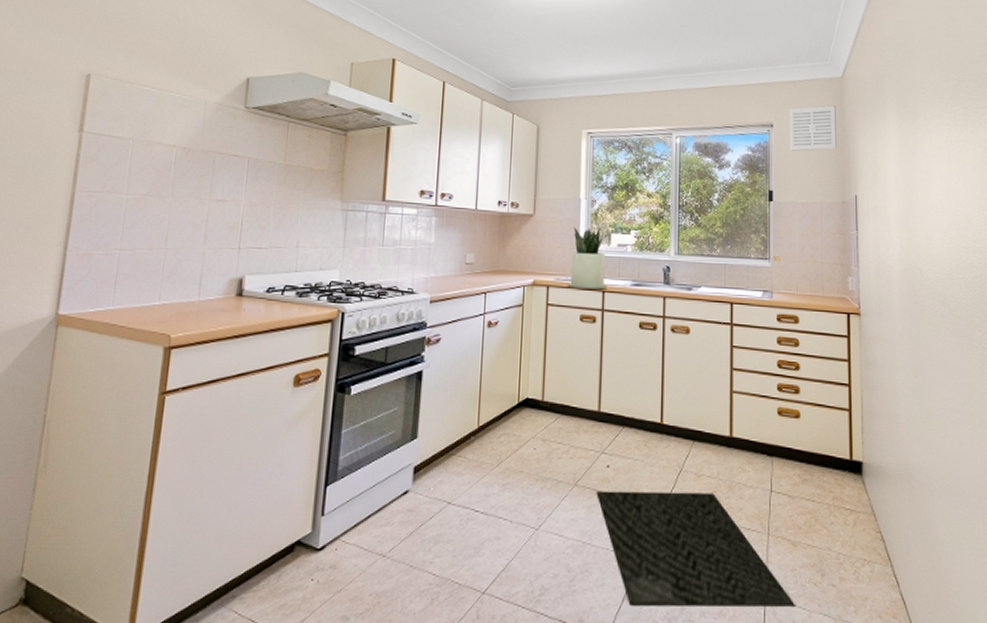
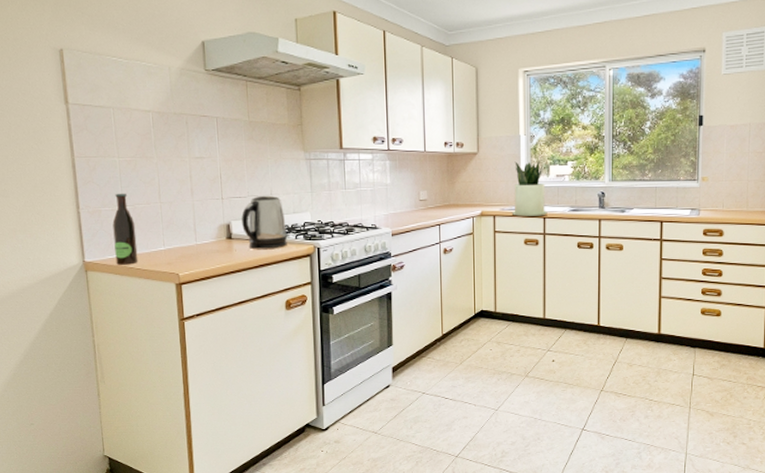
bottle: none [96,234,130,322] -> present [112,193,139,266]
kettle: none [257,247,310,312] -> present [241,195,287,250]
door mat: present [596,491,795,607] -> none [544,378,711,462]

